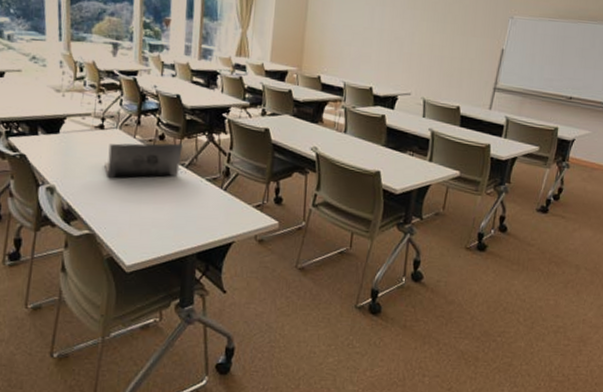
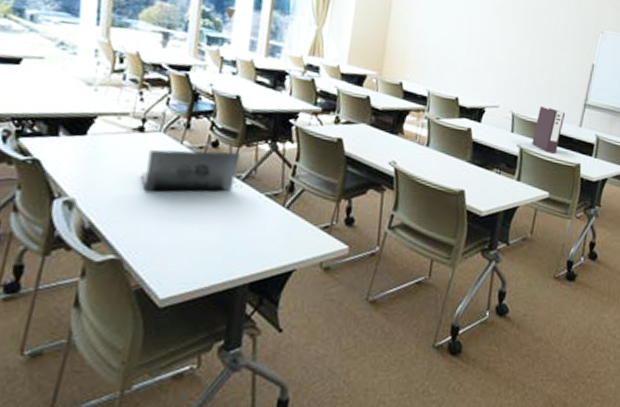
binder: none [443,92,476,136] -> present [532,106,566,154]

